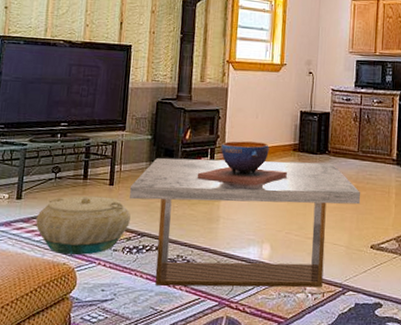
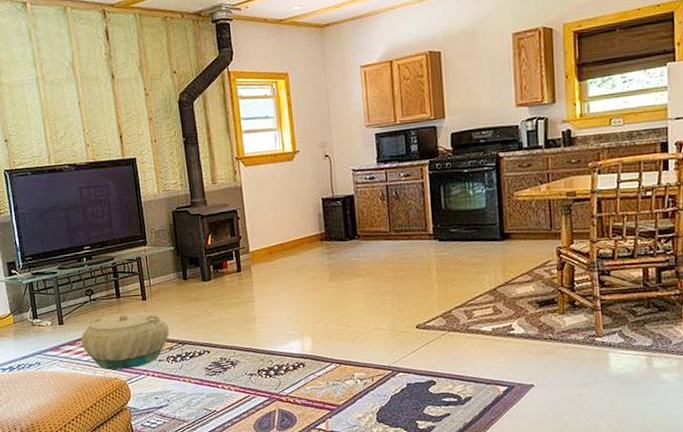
coffee table: present [129,158,361,288] -> none [162,247,400,389]
decorative bowl: present [197,141,287,186] -> none [225,236,318,282]

